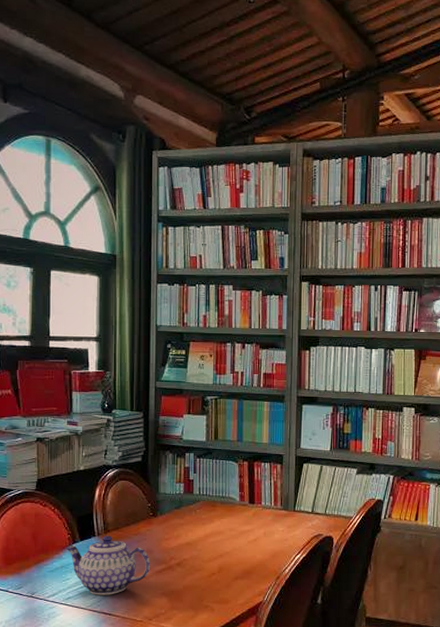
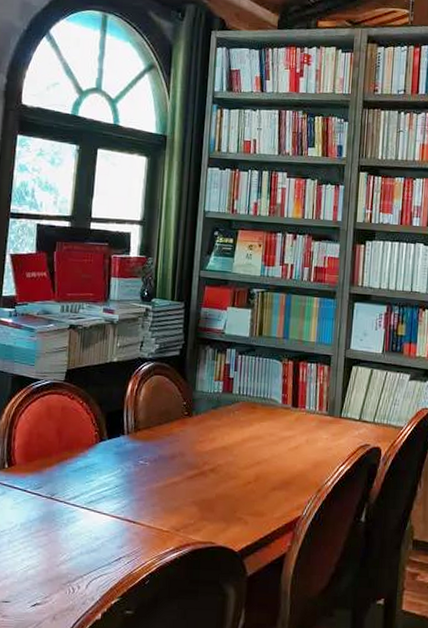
teapot: present [66,535,151,595] -> none [92,434,182,501]

